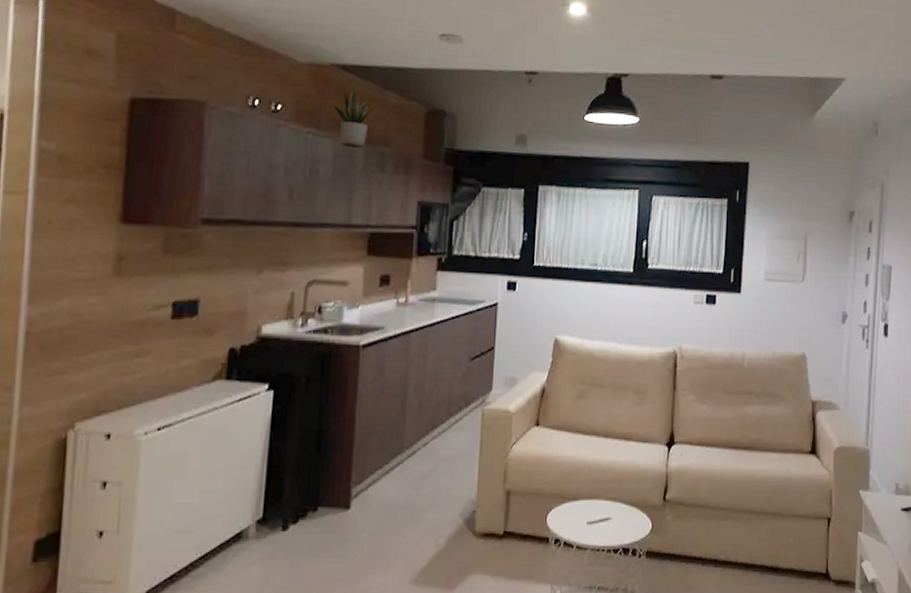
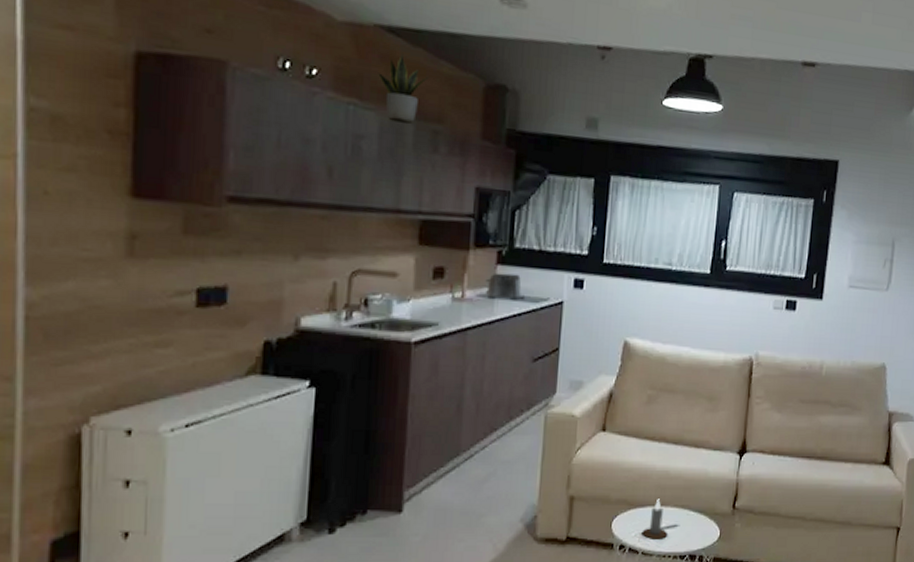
toaster: none [427,278,463,304] -> present [485,273,526,301]
candle: none [576,492,600,533] -> present [642,499,667,539]

